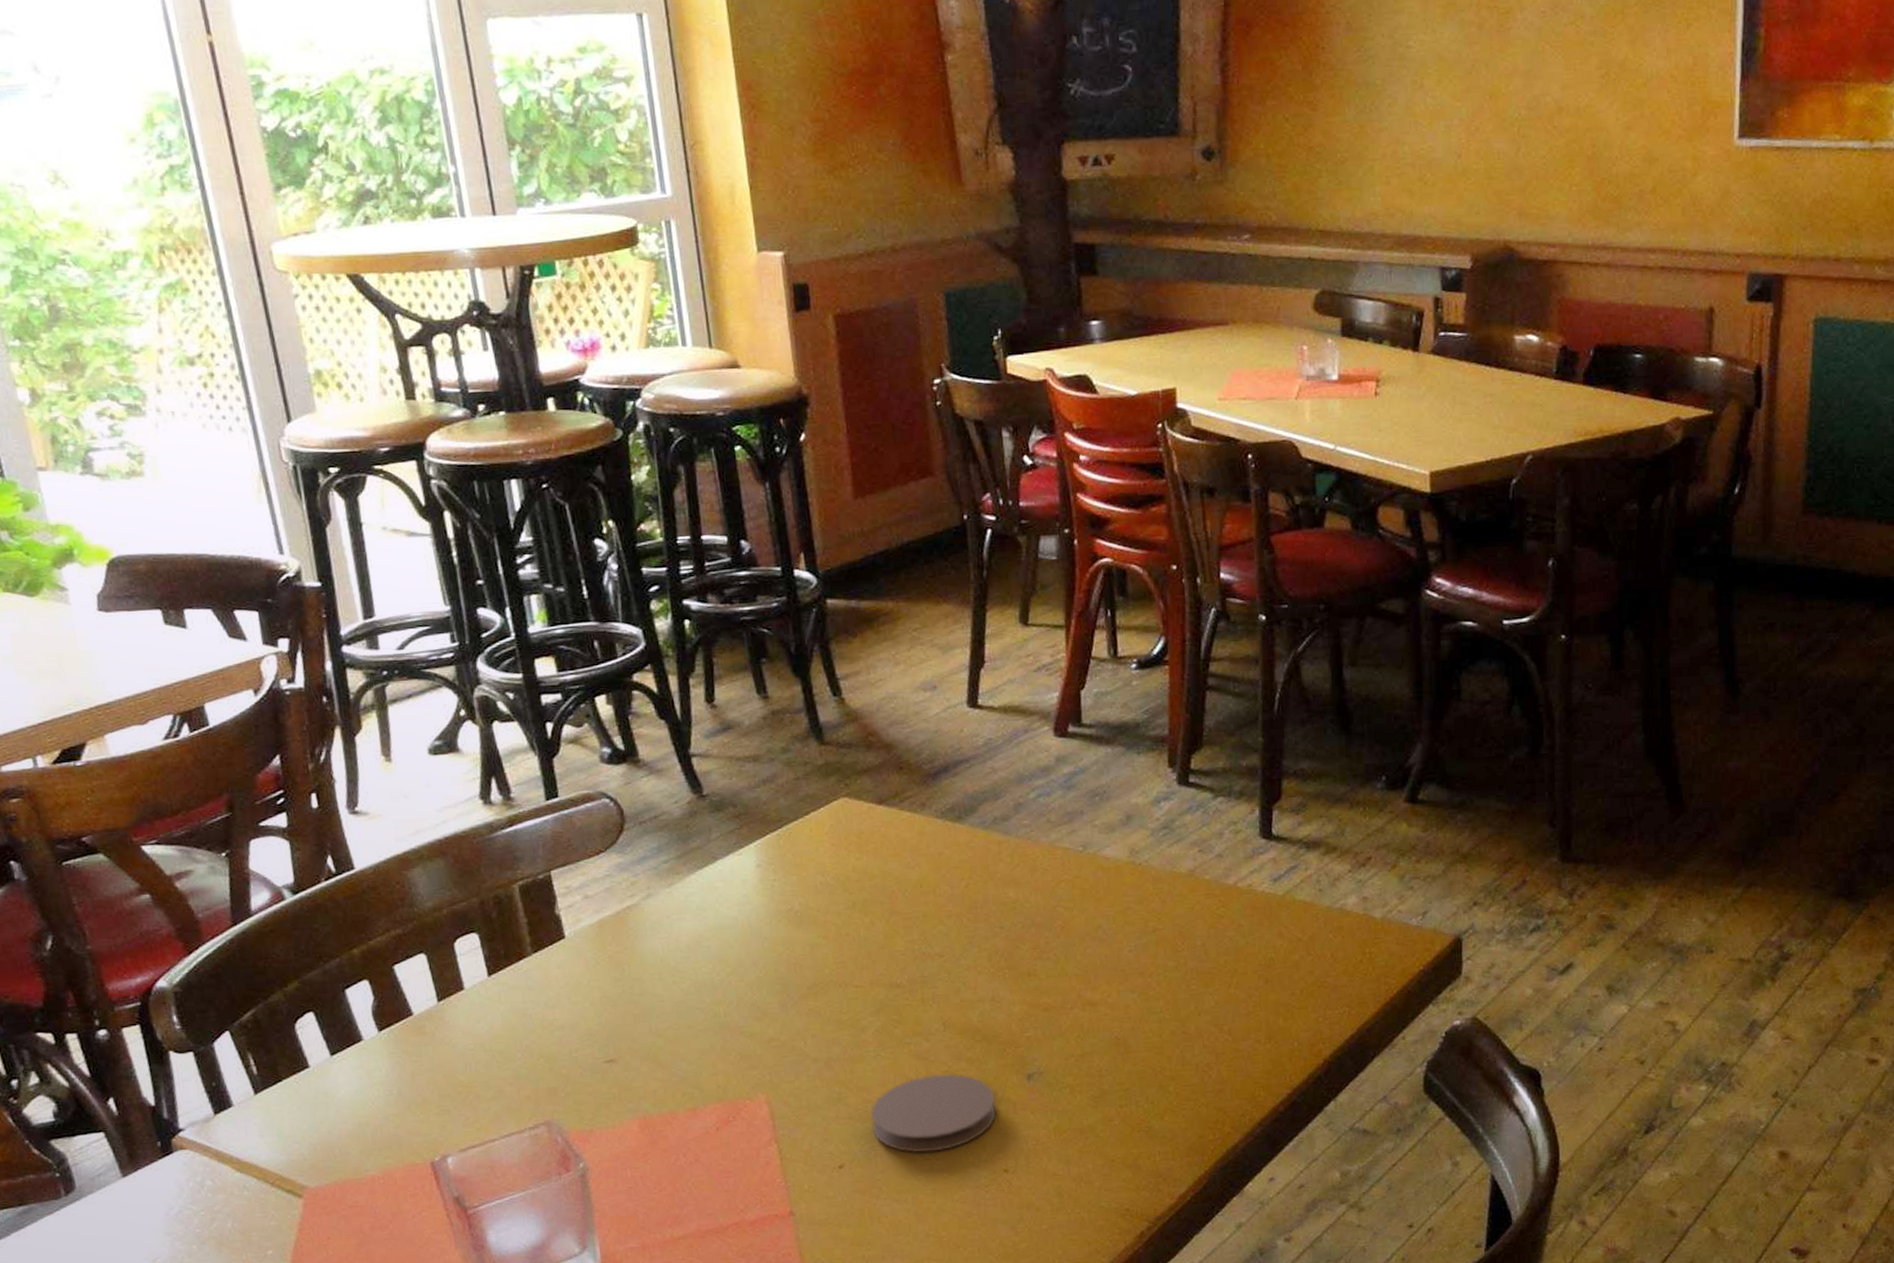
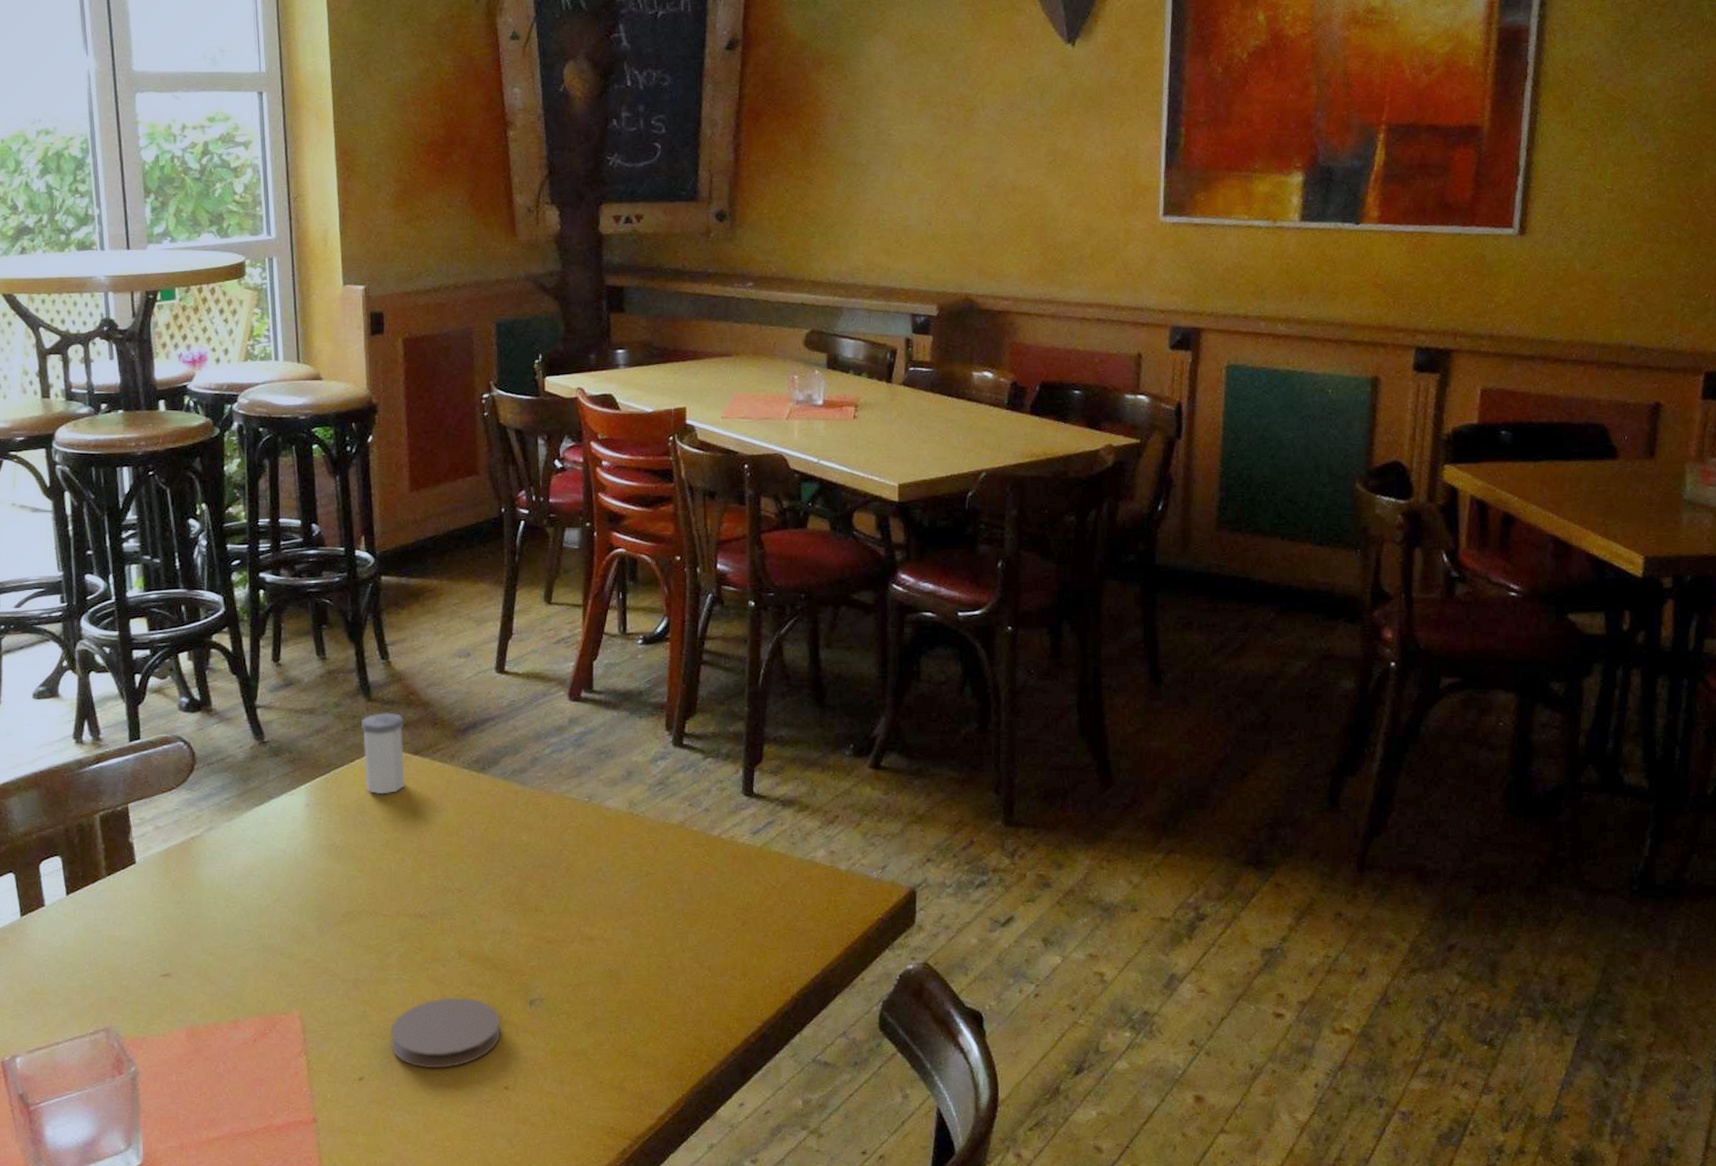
salt shaker: none [814,757,870,851] -> present [360,713,405,795]

